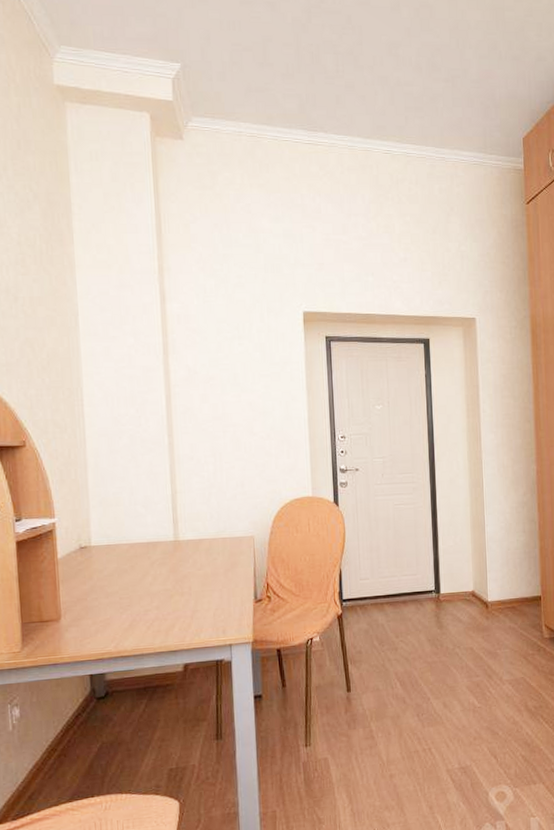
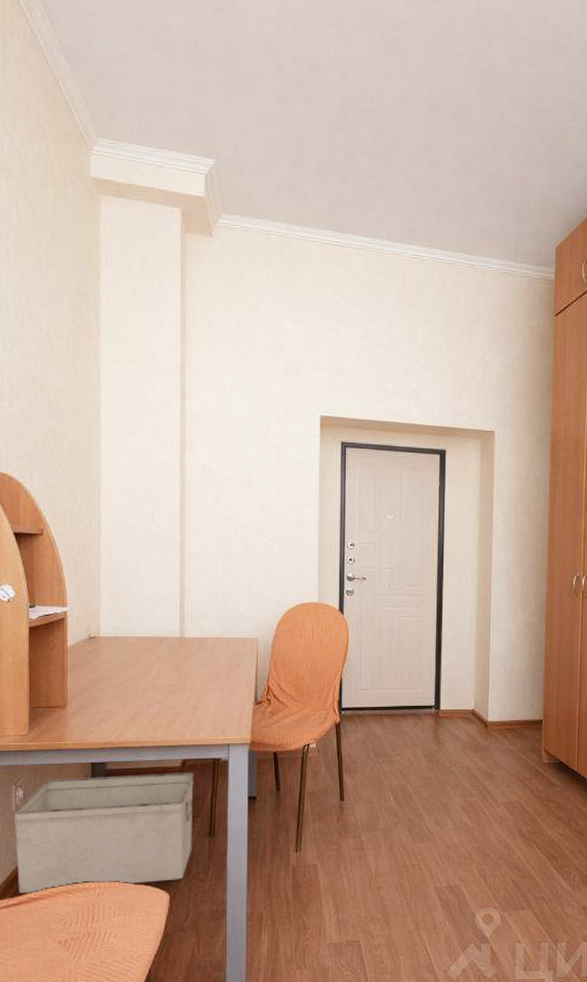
storage bin: none [10,675,200,816] -> present [13,772,194,894]

